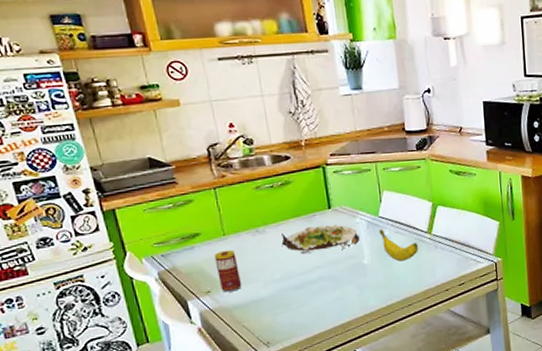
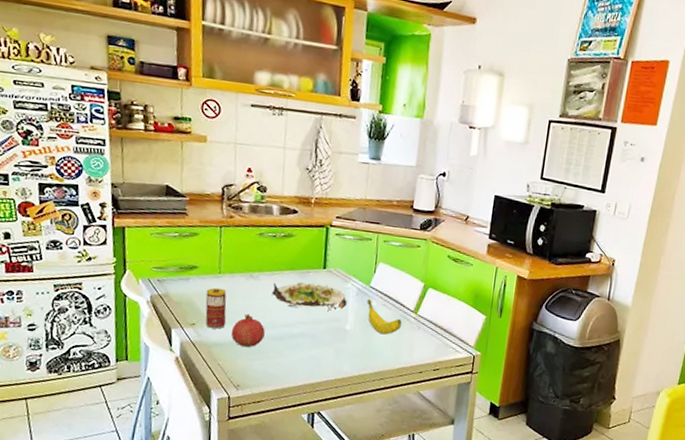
fruit: none [248,269,284,303] -> present [230,313,265,347]

